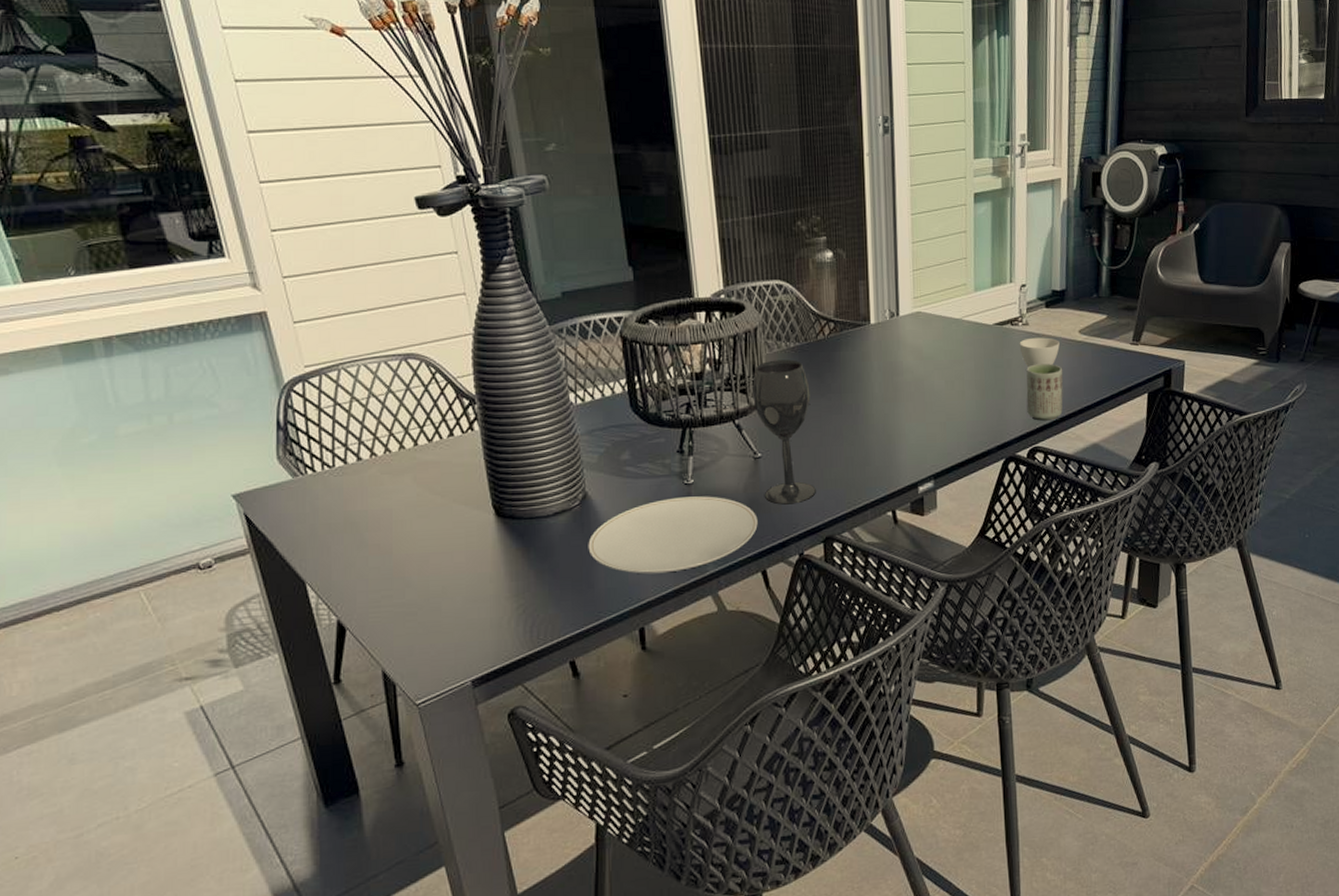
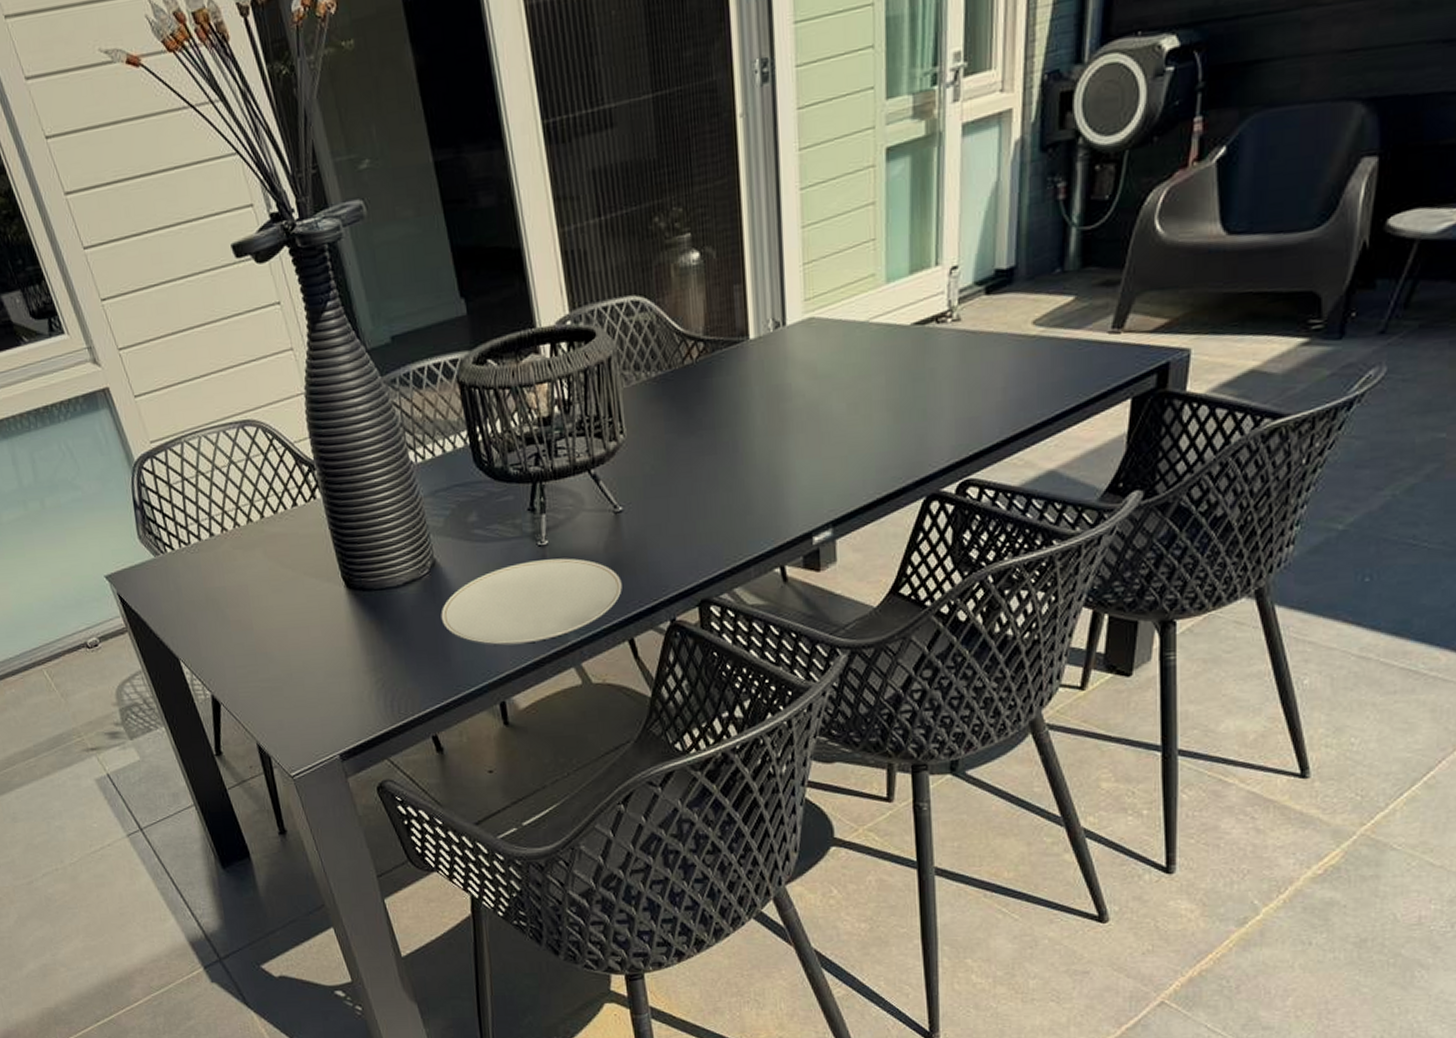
wine glass: present [752,359,816,505] -> none [608,392,688,565]
cup: present [1019,337,1060,368] -> none [947,334,1004,378]
cup: present [1026,364,1063,421] -> none [956,369,1009,446]

